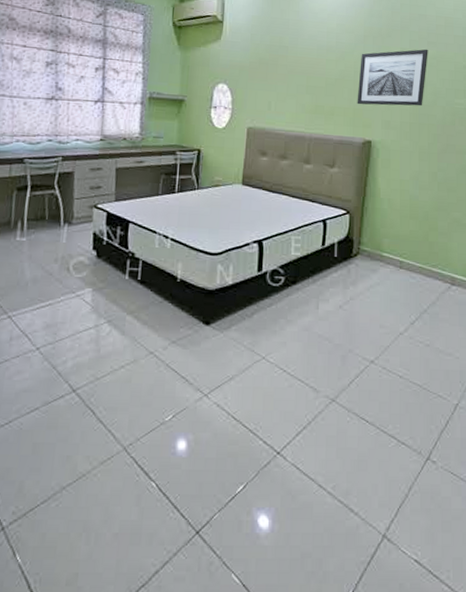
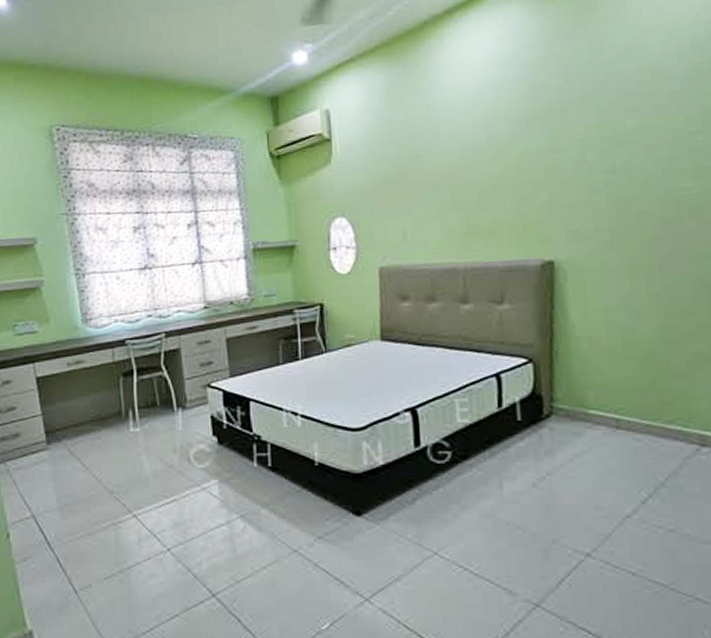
wall art: present [357,49,428,107] -> none [525,119,629,215]

